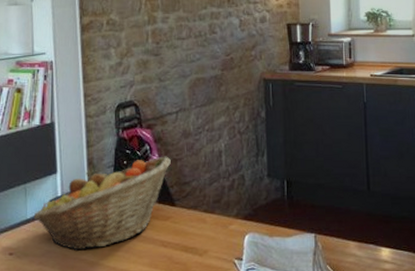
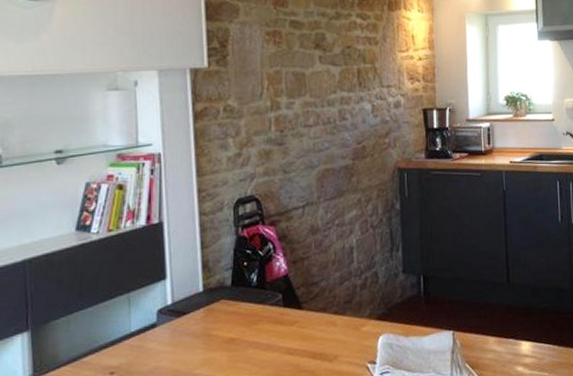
fruit basket: present [33,156,171,251] -> none [138,255,297,365]

